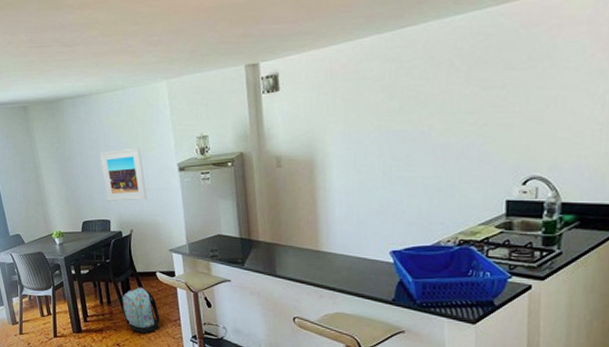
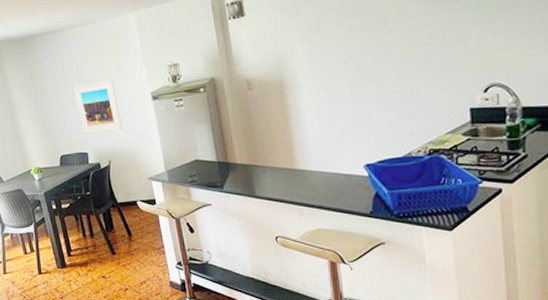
backpack: present [122,287,160,334] -> none [104,217,144,264]

